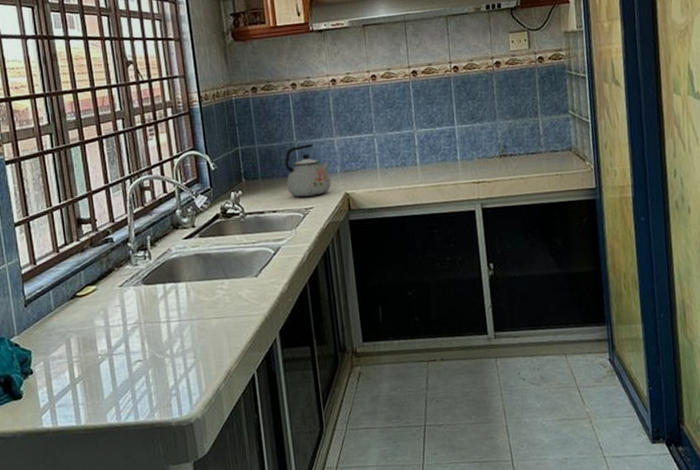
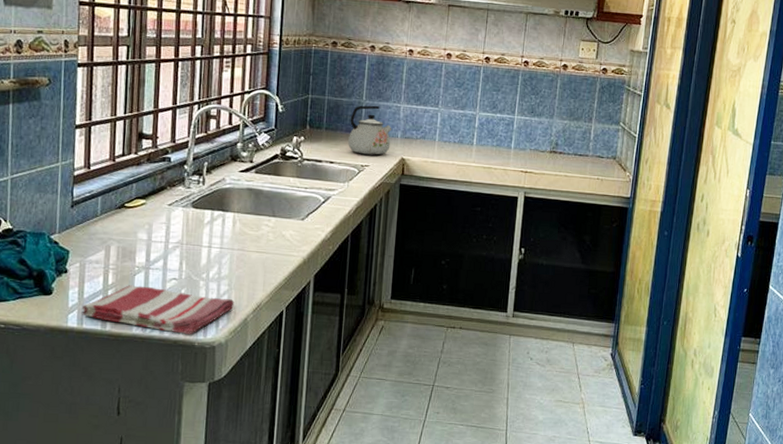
dish towel: none [53,371,204,416] -> present [81,285,235,335]

